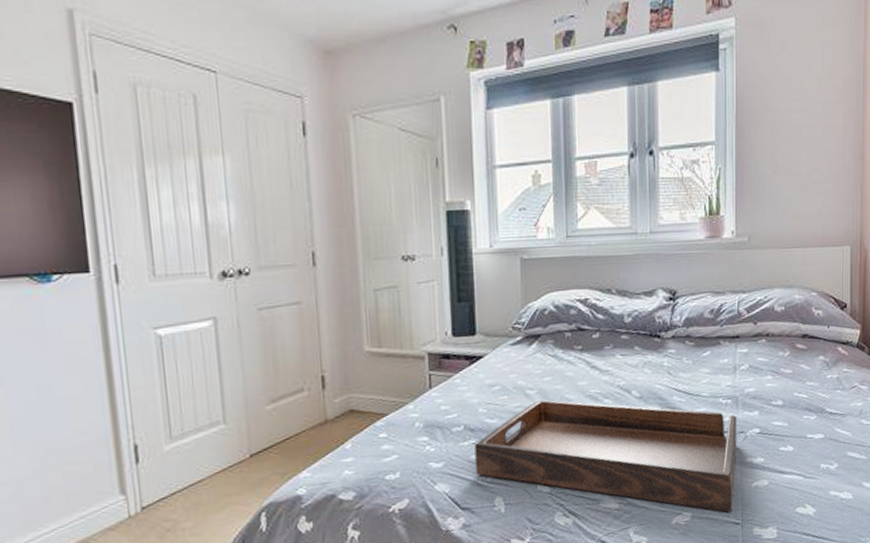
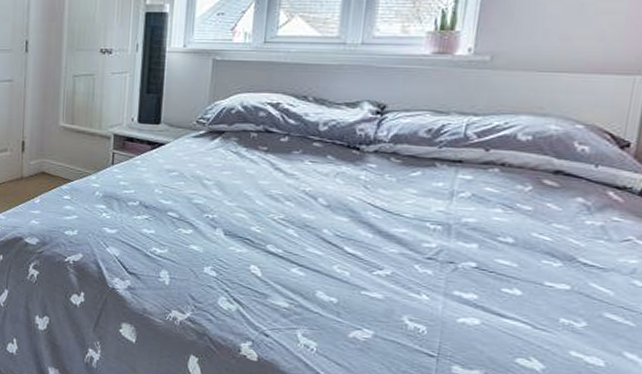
serving tray: present [475,399,737,512] -> none [146,190,447,342]

